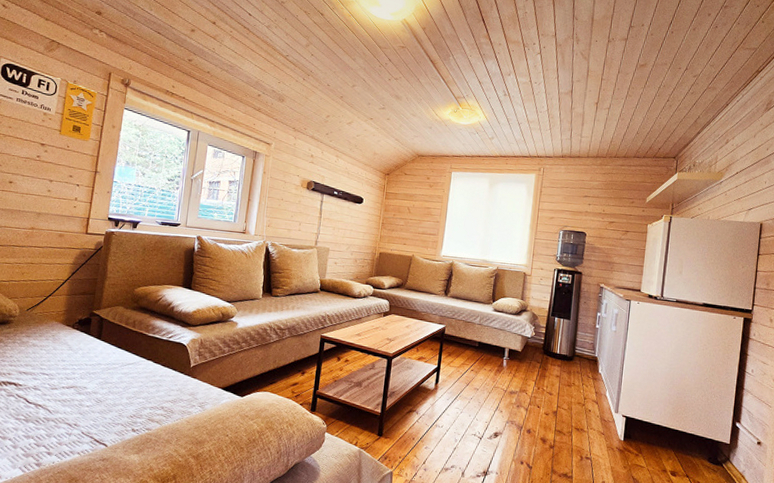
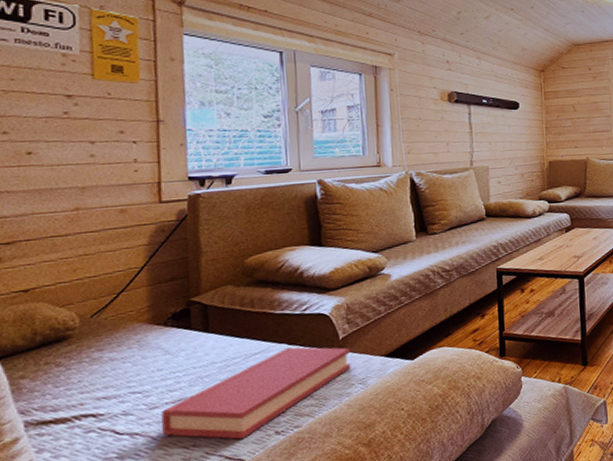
hardback book: none [56,364,197,429] -> present [161,347,351,440]

